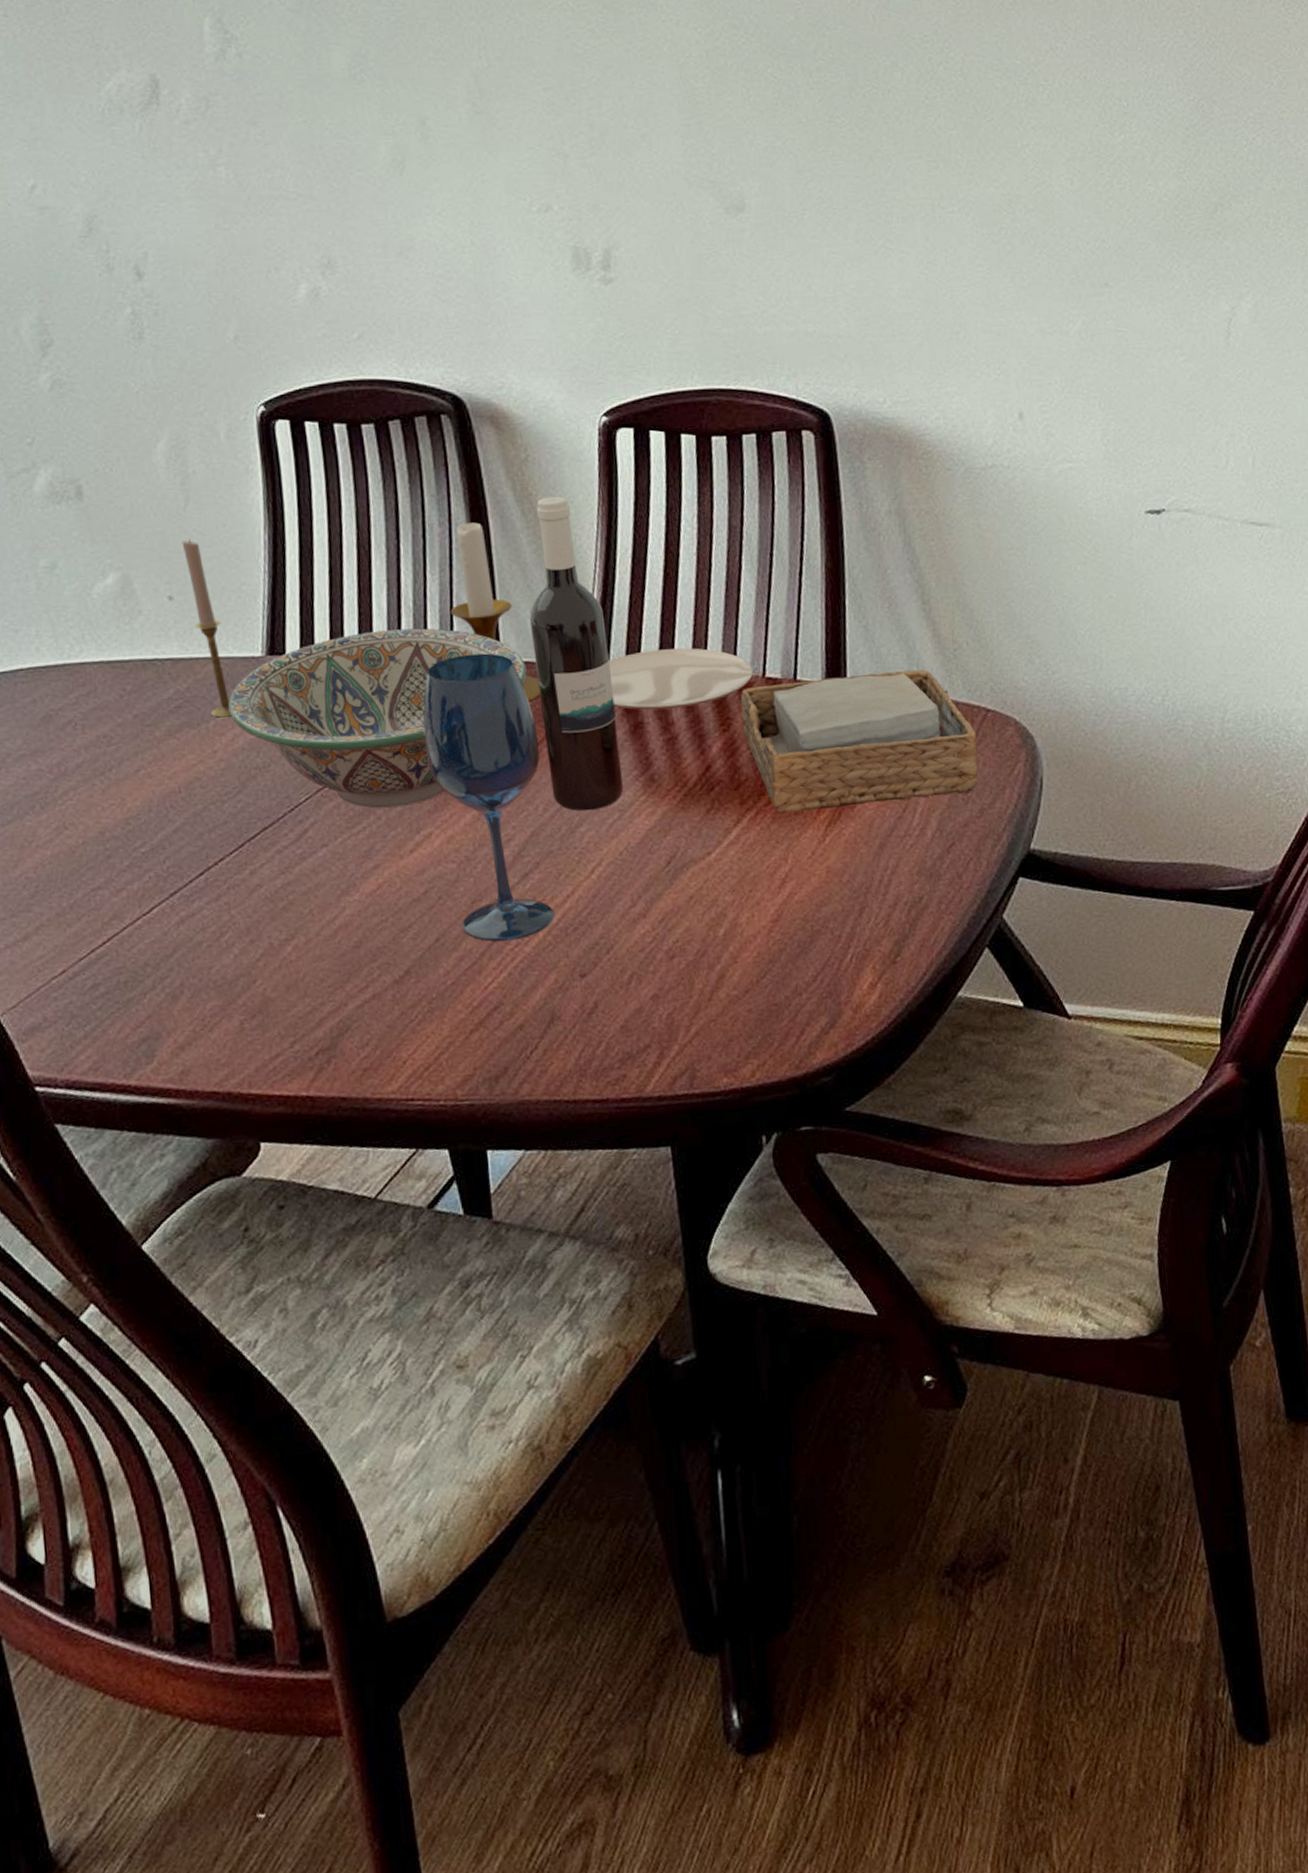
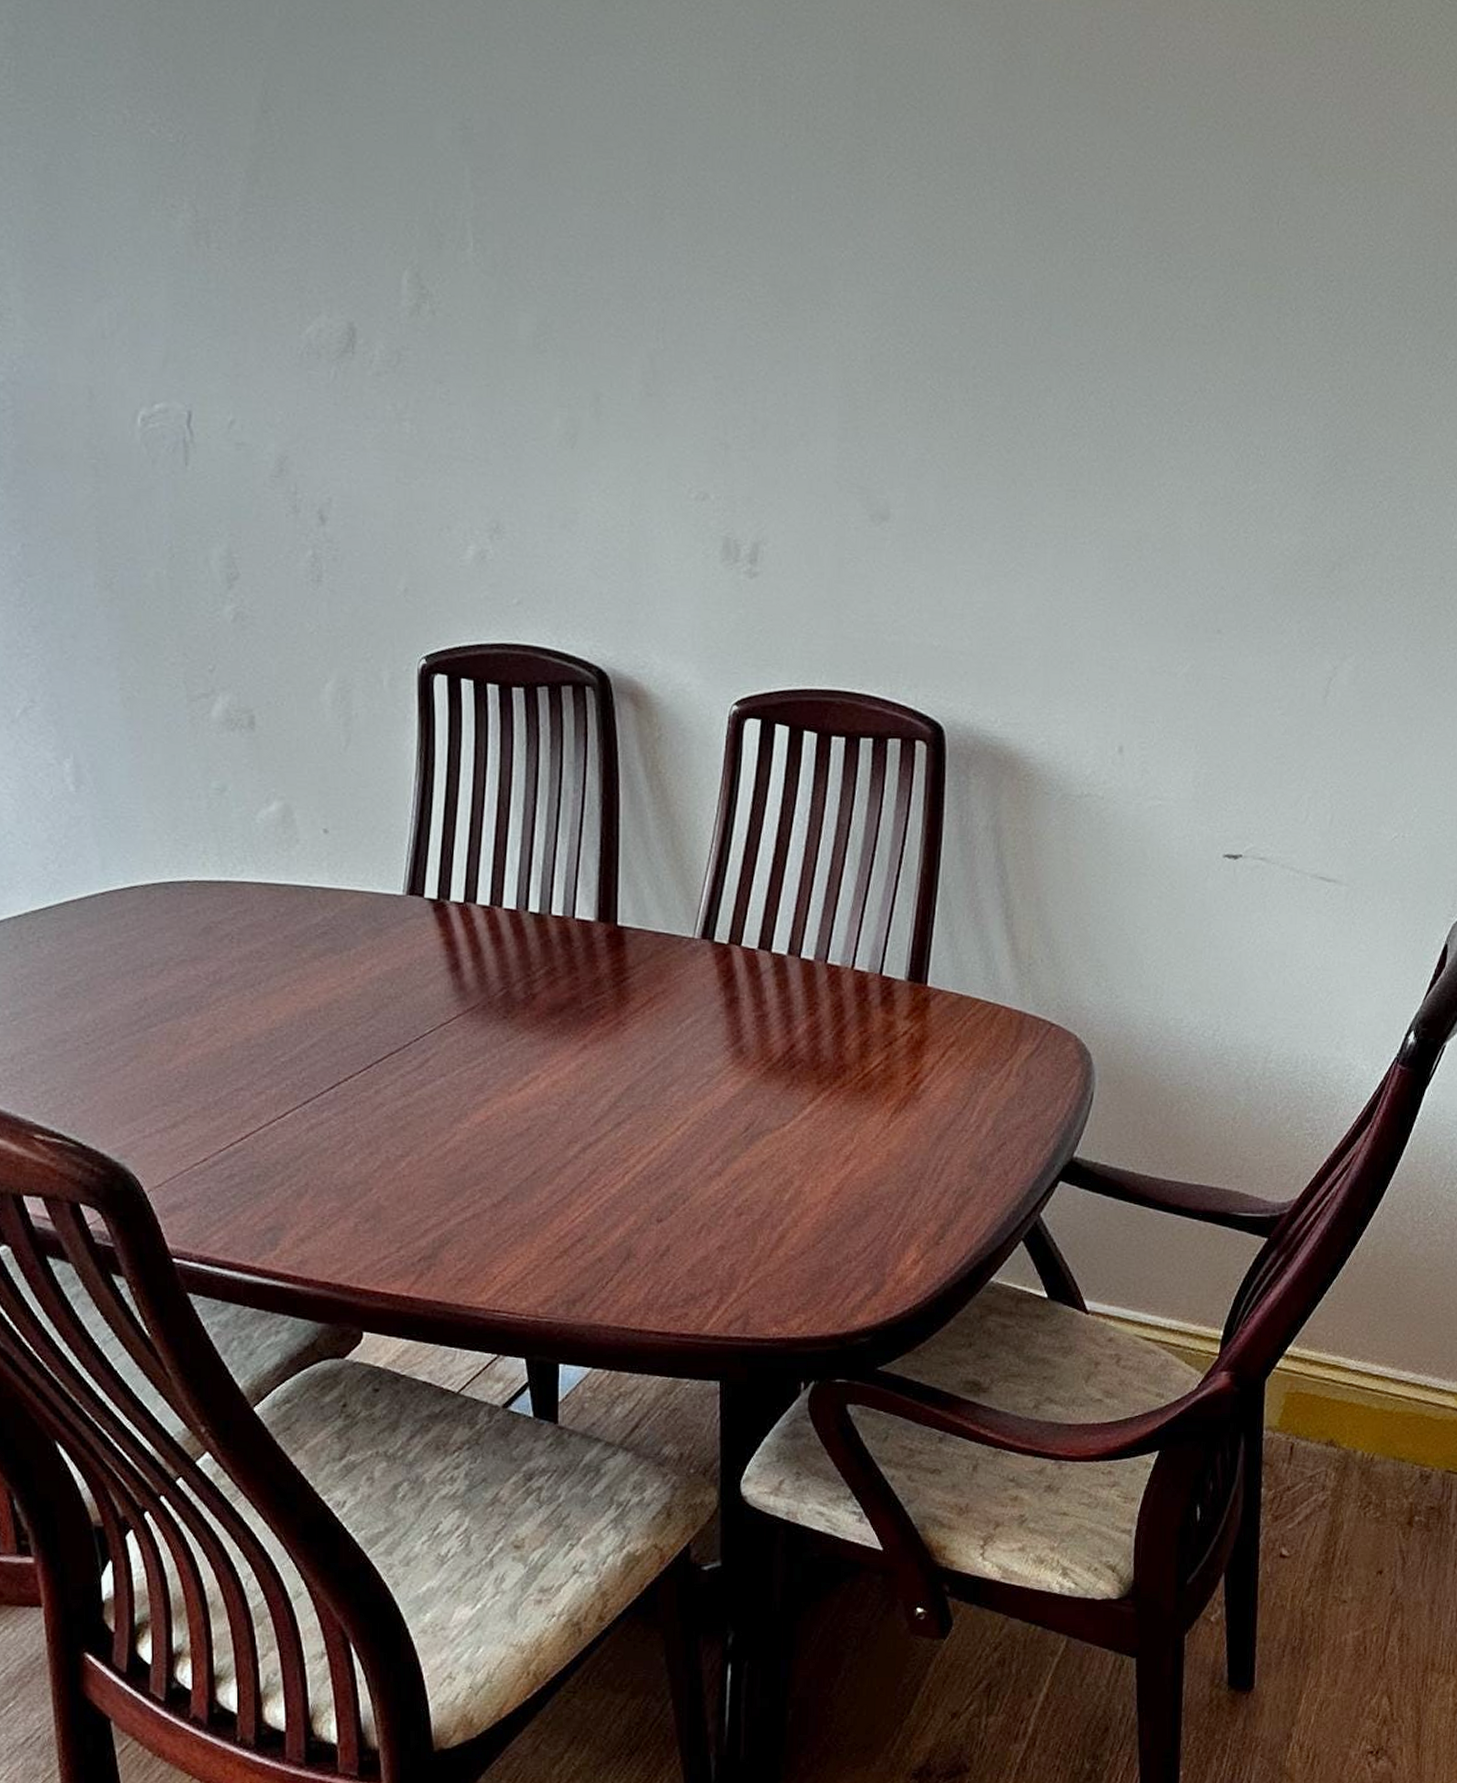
candlestick: present [182,539,231,717] -> none [340,778,371,947]
decorative bowl: present [228,628,527,808] -> none [369,883,639,1048]
wineglass: present [422,653,555,942] -> none [540,915,642,1182]
candlestick: present [450,522,540,702] -> none [575,792,649,966]
wine bottle: present [529,496,624,811] -> none [646,776,715,1073]
plate: present [608,648,753,711] -> none [713,932,843,989]
napkin holder: present [740,670,979,813] -> none [828,976,1039,1099]

